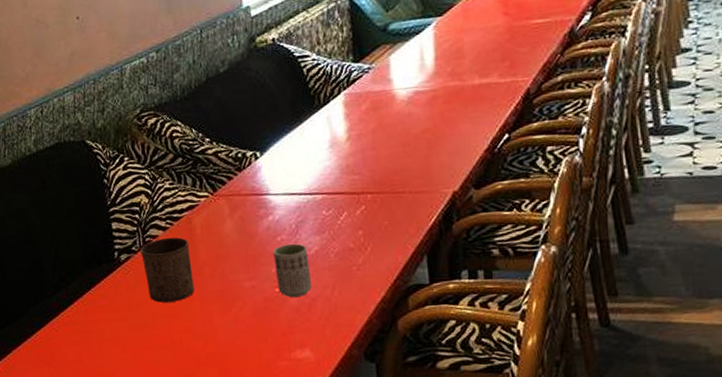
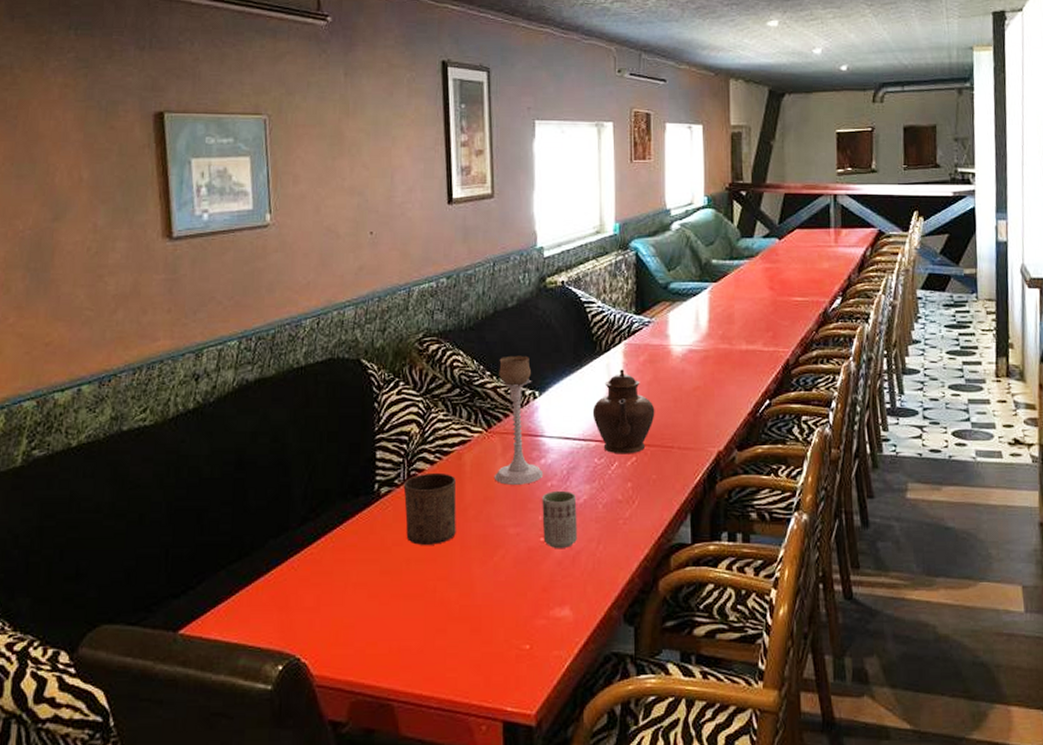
candle holder: none [217,118,273,243] -> present [493,355,544,485]
teapot: none [316,120,383,205] -> present [592,369,655,454]

